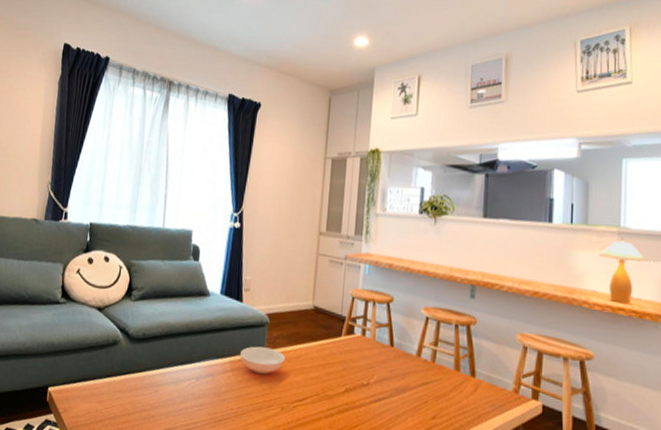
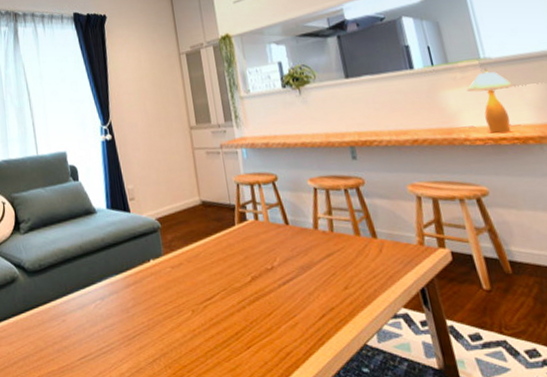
bowl: present [240,346,285,375] -> none [138,252,185,282]

